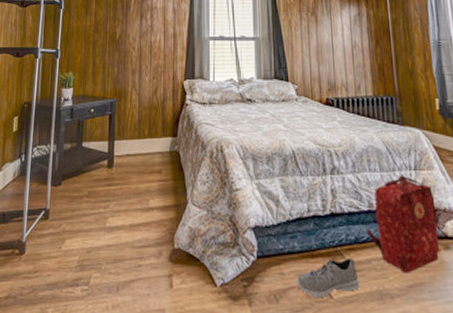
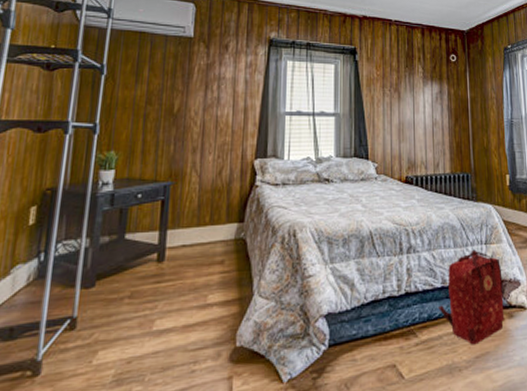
sneaker: present [296,257,360,298] -> none [369,335,430,381]

